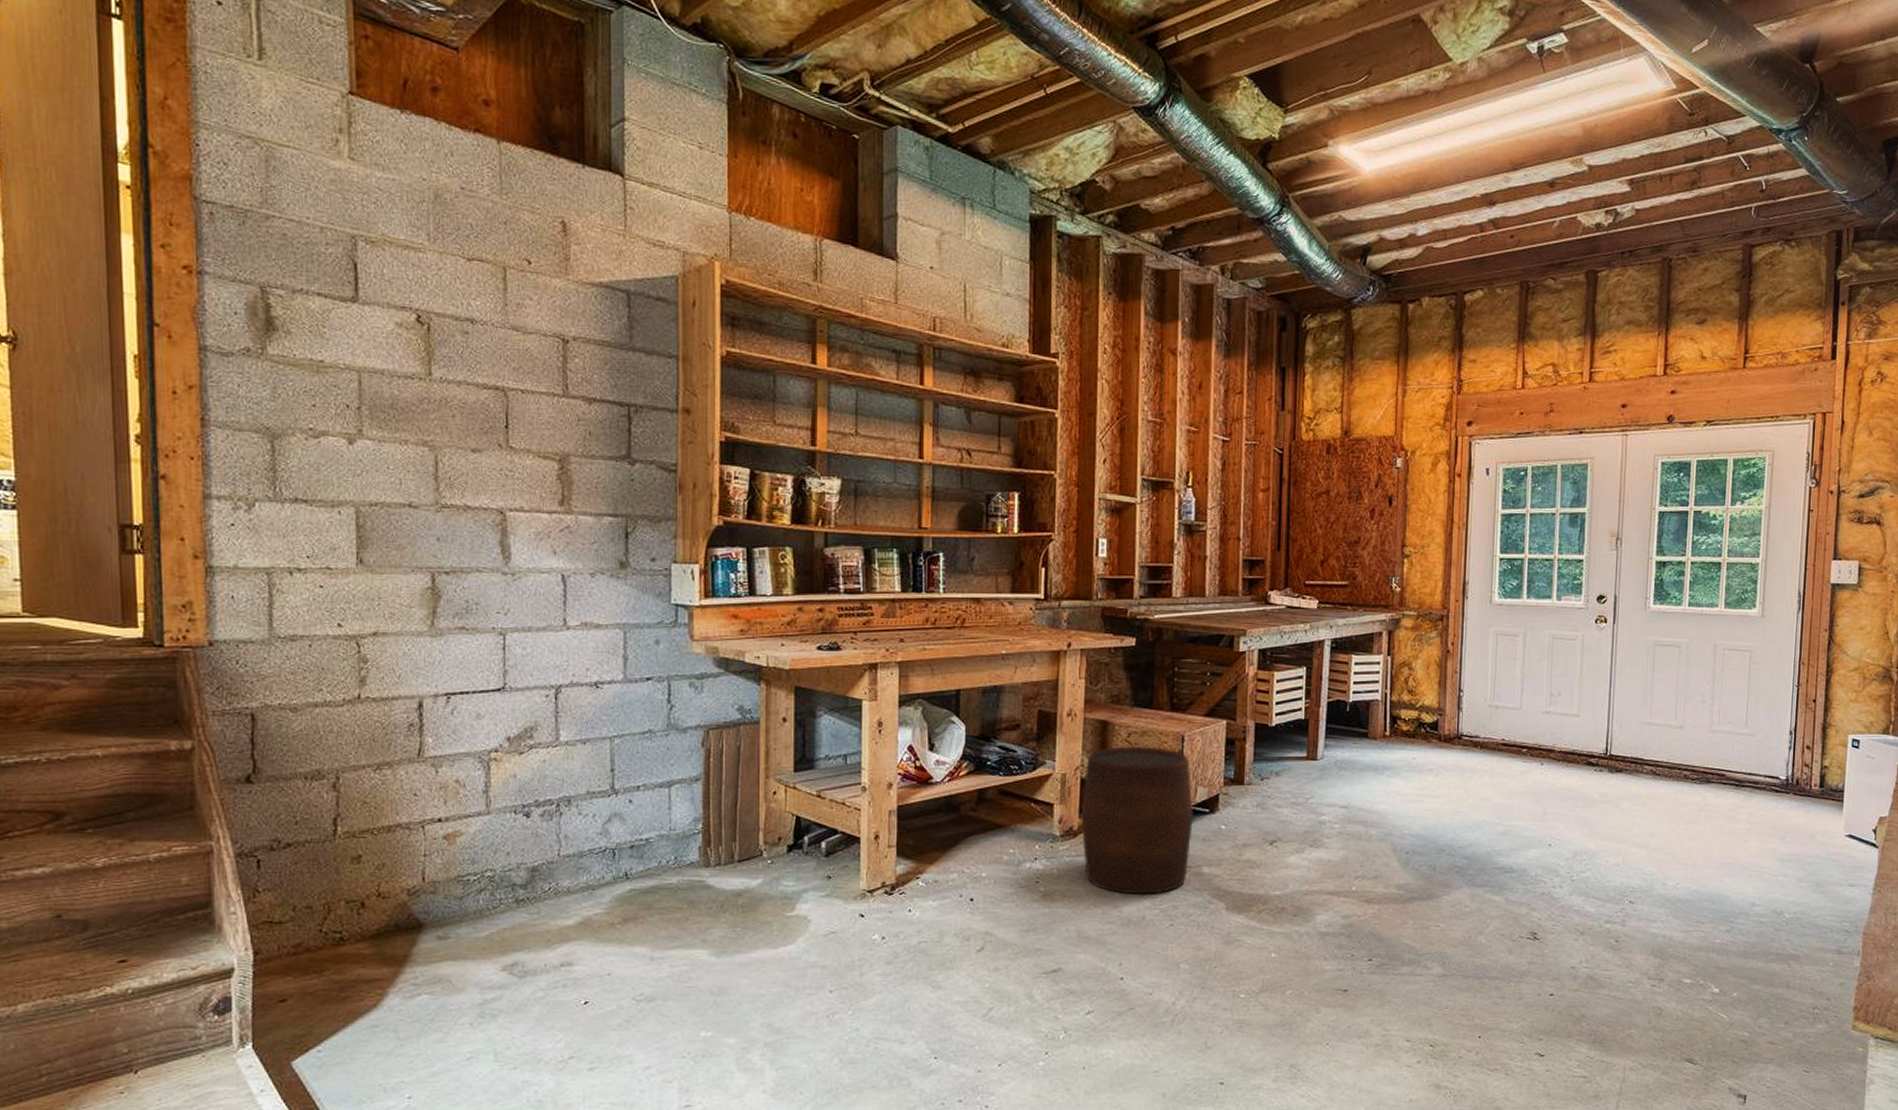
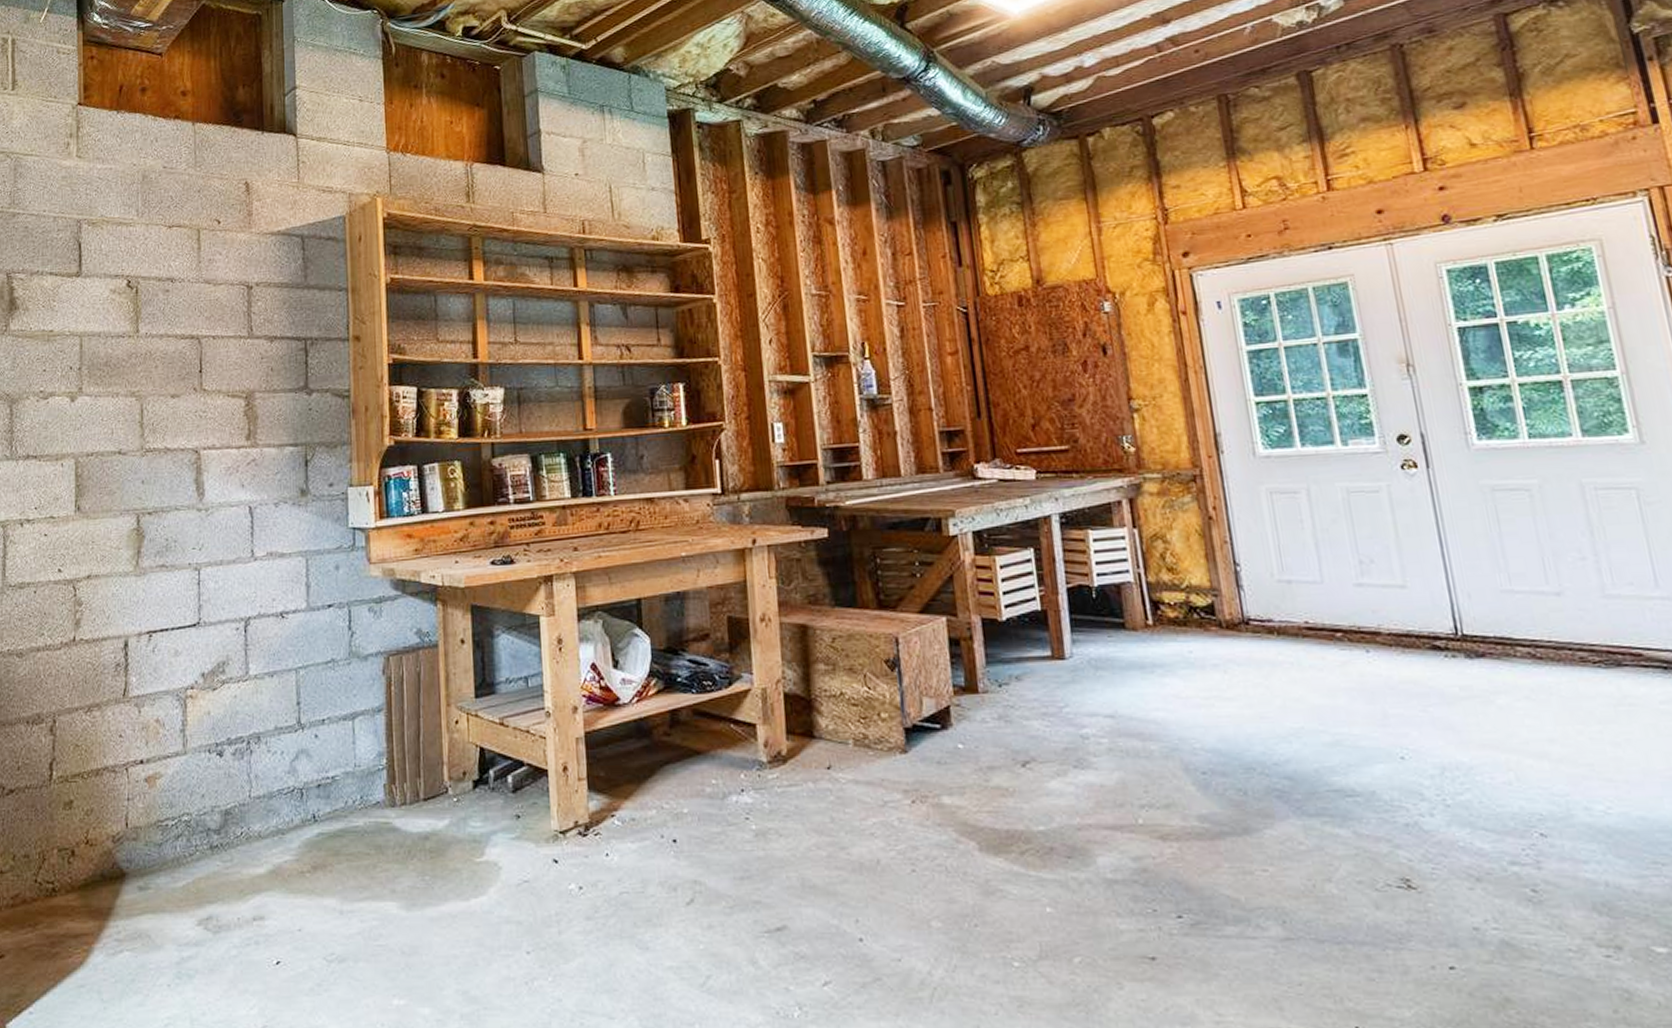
stool: present [1081,746,1193,895] -> none [788,652,924,833]

